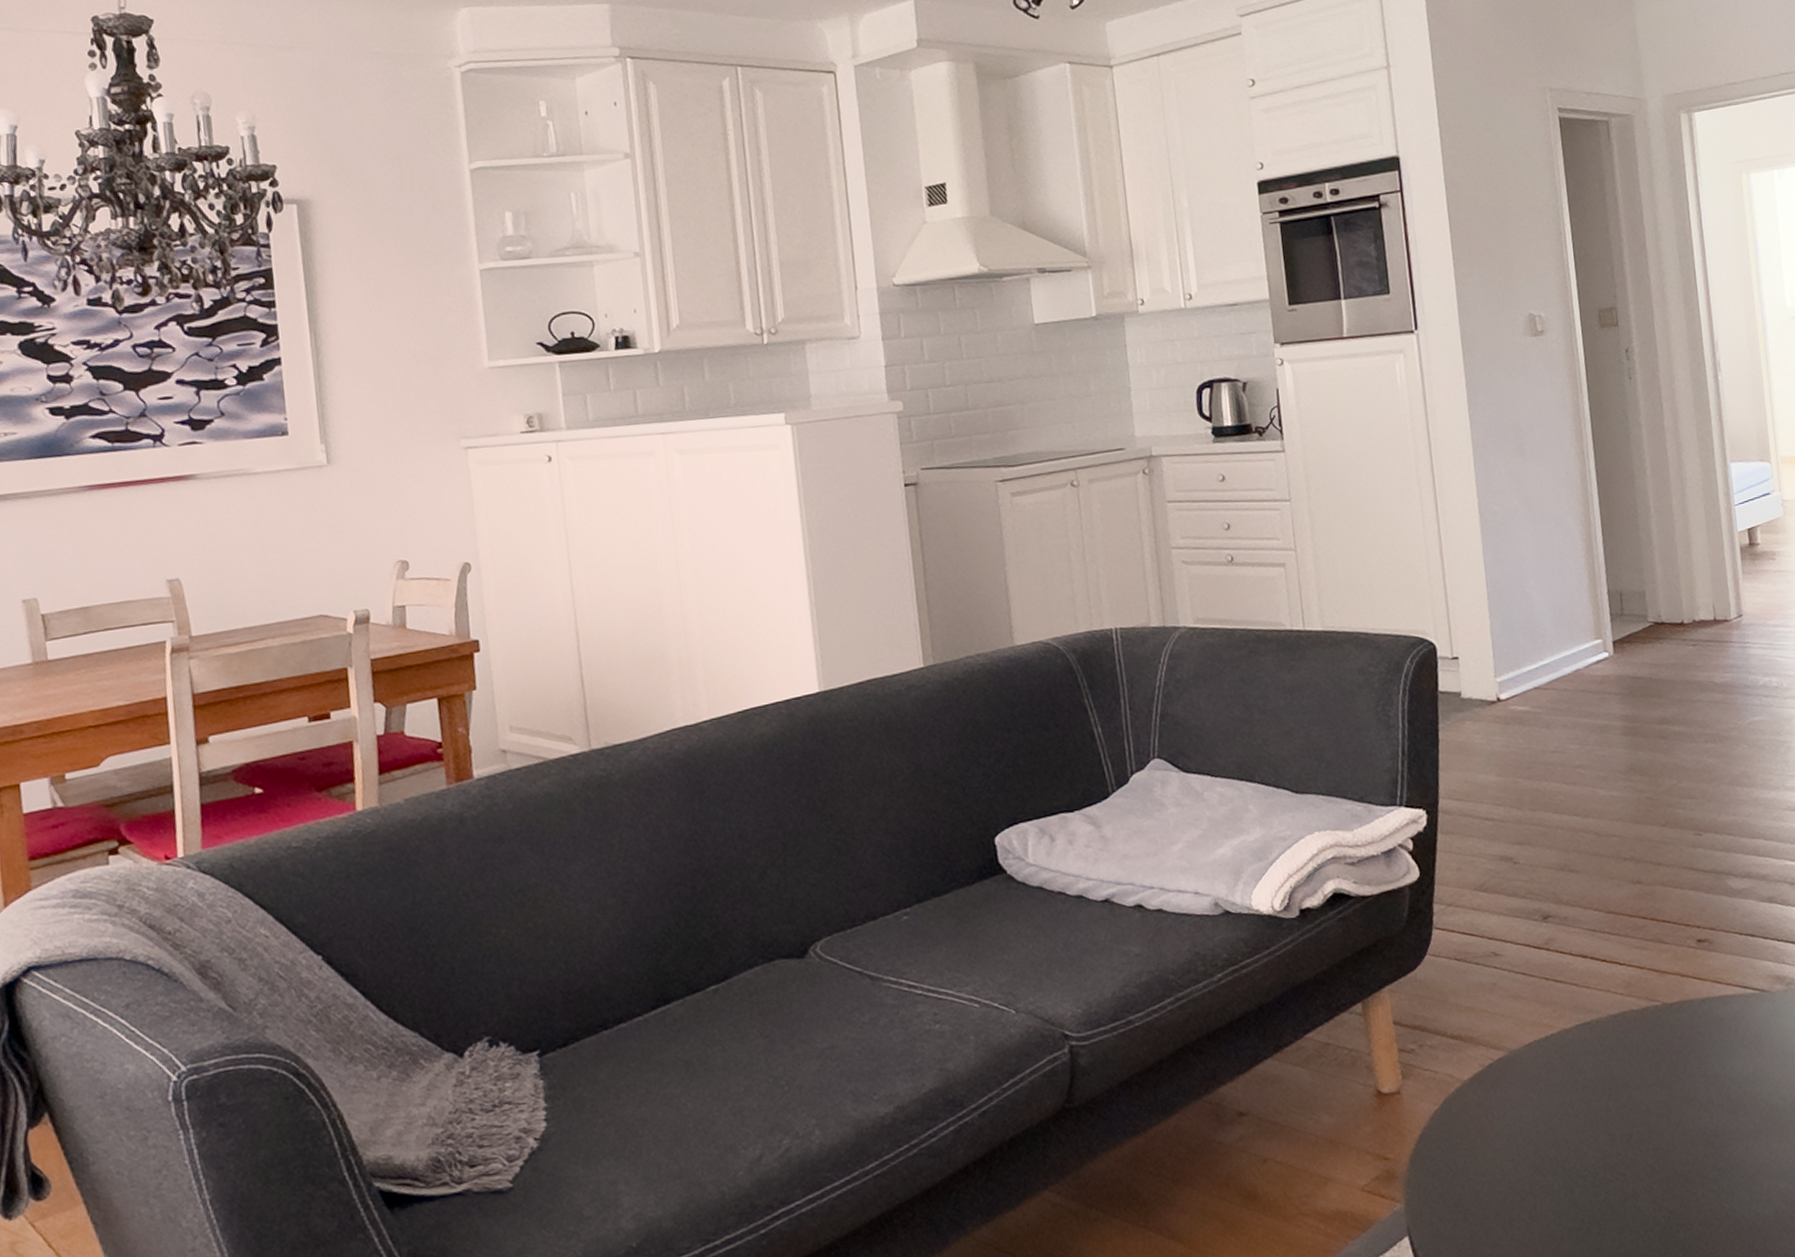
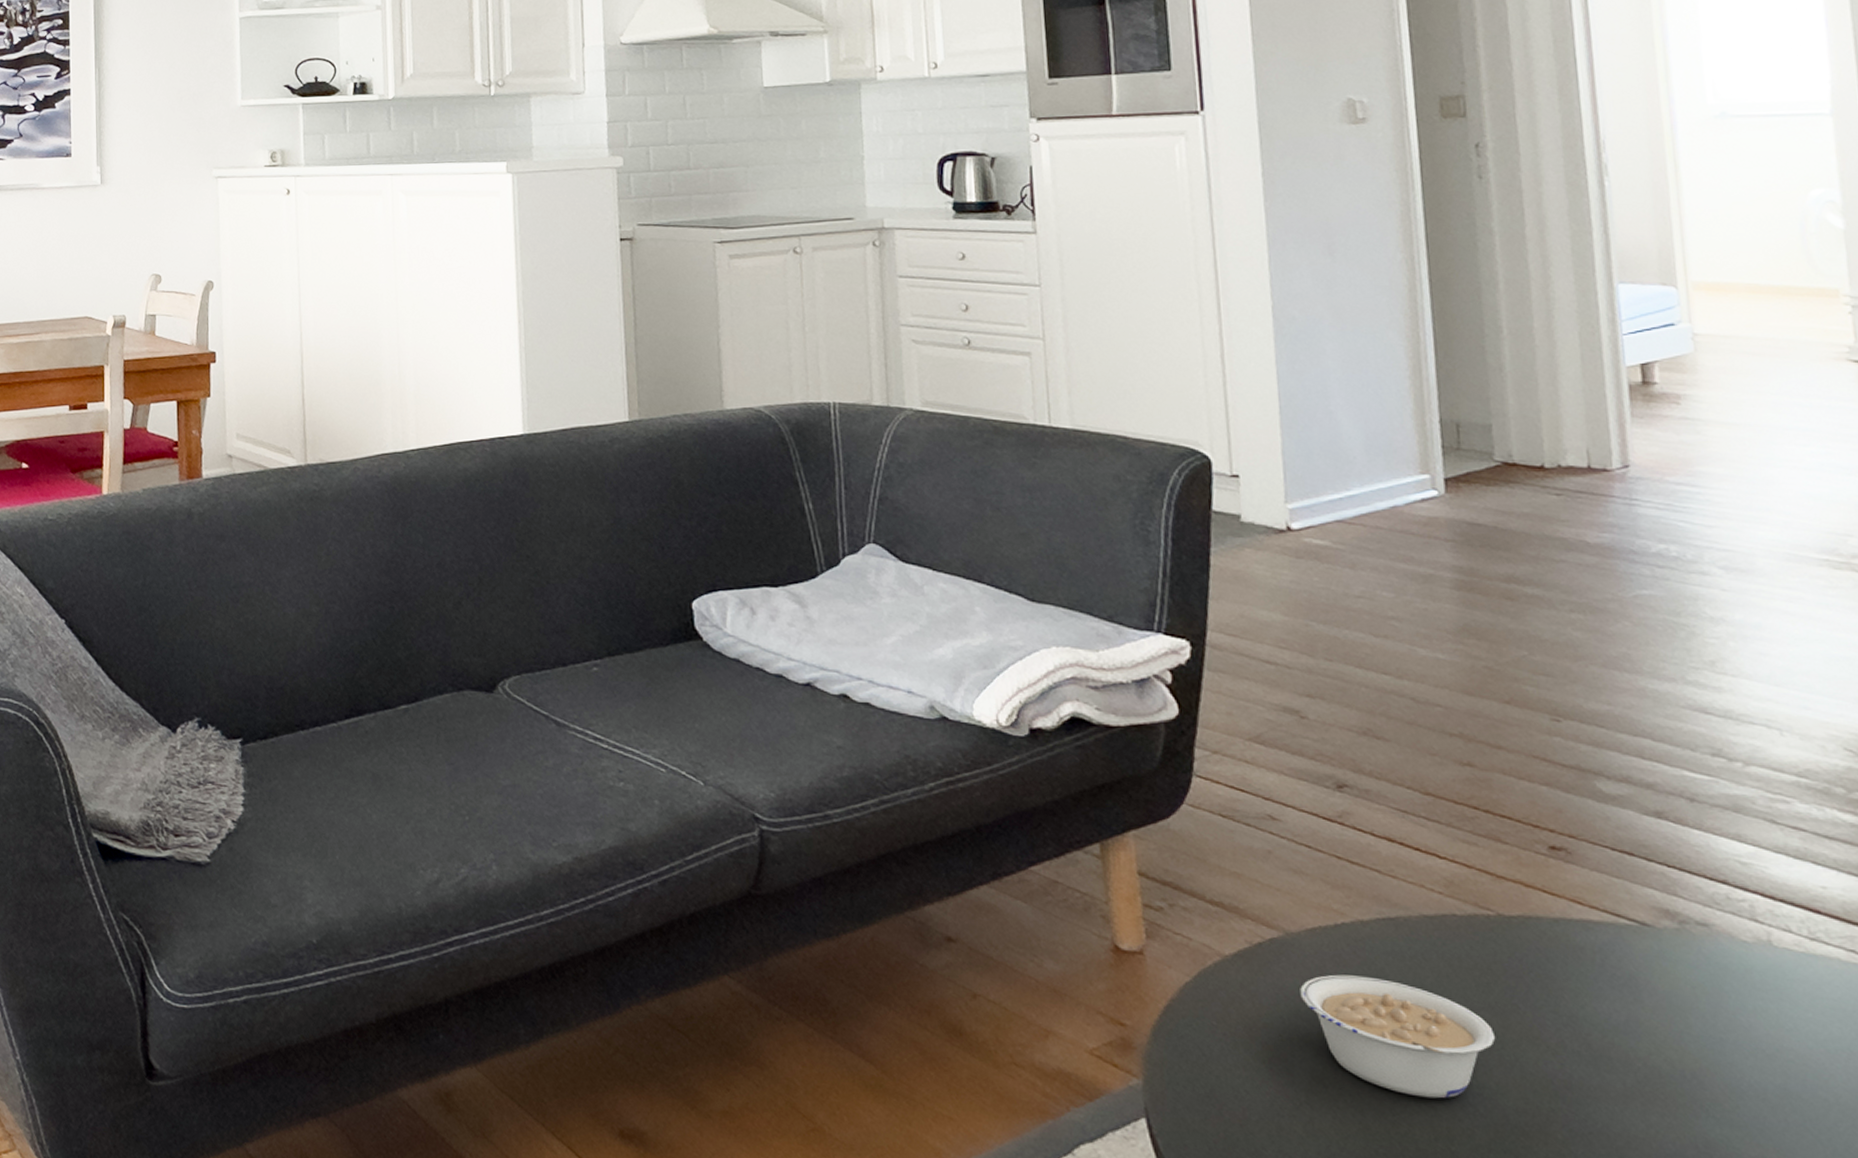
legume: none [1522,1075,1665,1168] -> present [1300,974,1496,1099]

